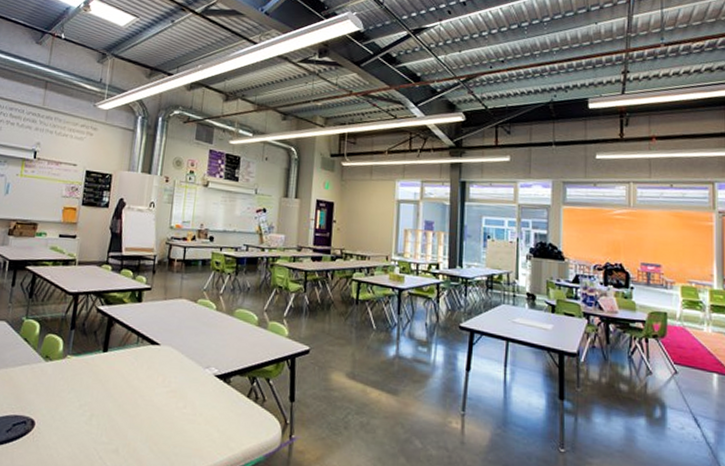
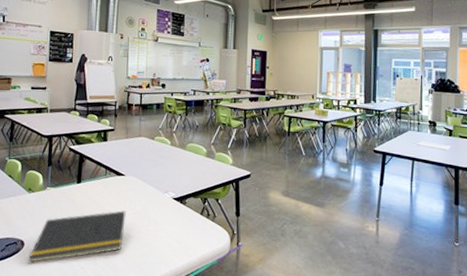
notepad: none [38,388,158,448] -> present [28,210,126,262]

